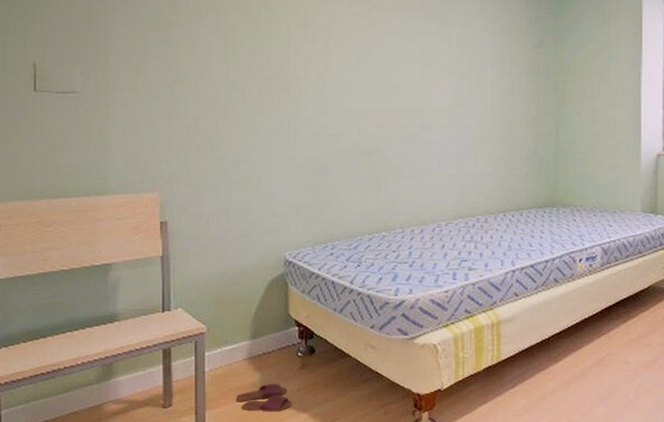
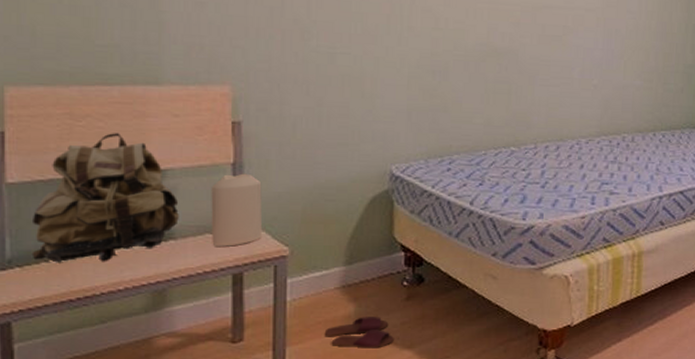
backpack: none [14,235,122,343] -> present [31,133,179,263]
candle: none [145,264,185,326] -> present [211,173,263,247]

